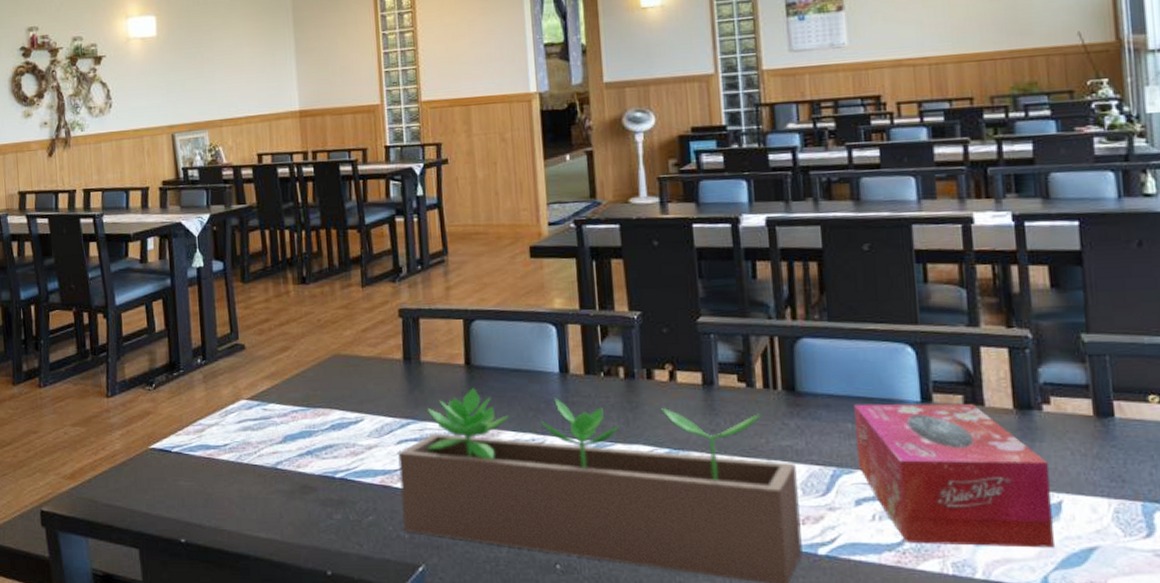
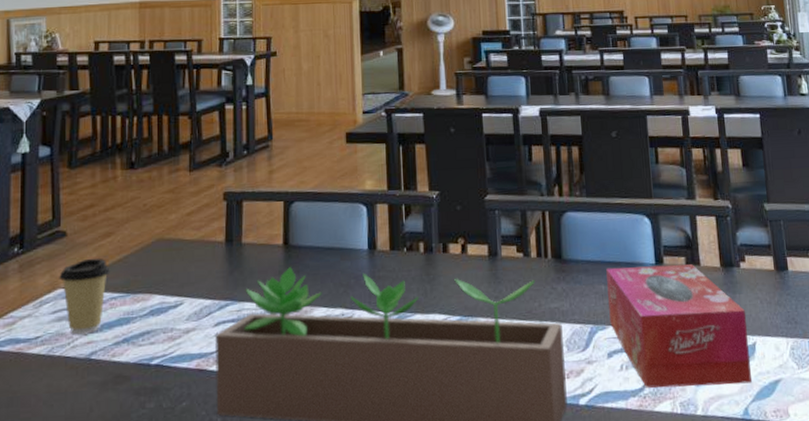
coffee cup: none [241,371,290,445] -> present [59,258,110,335]

